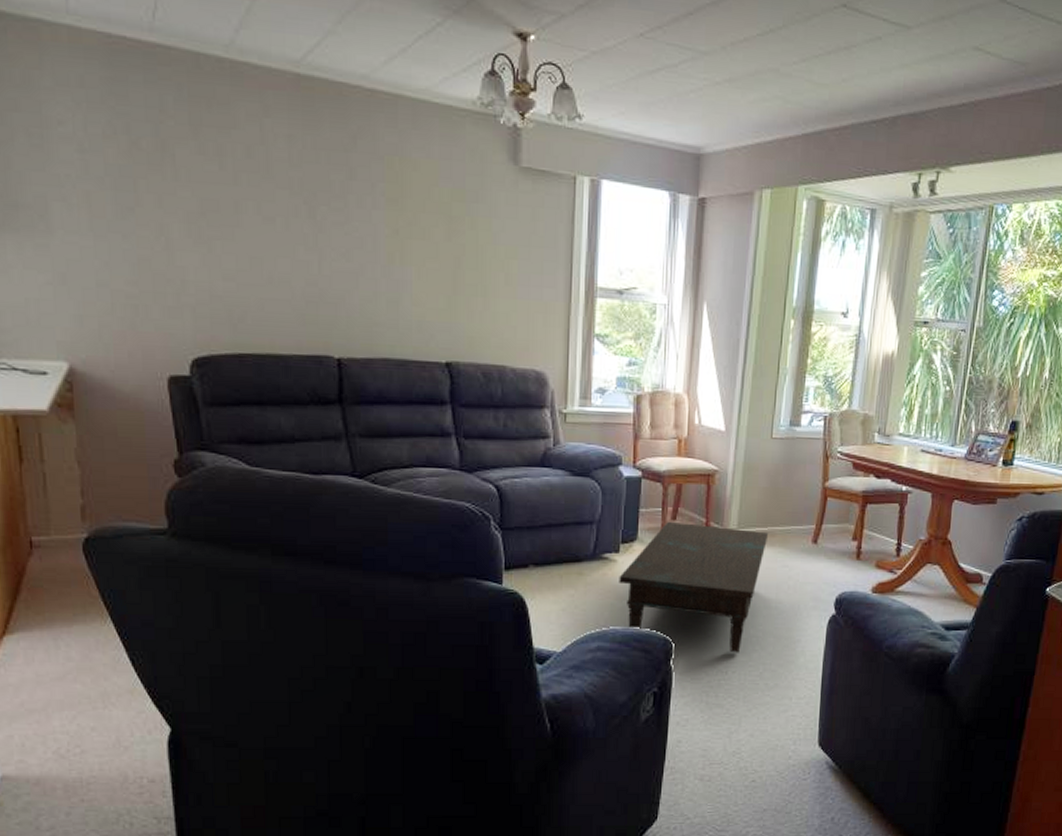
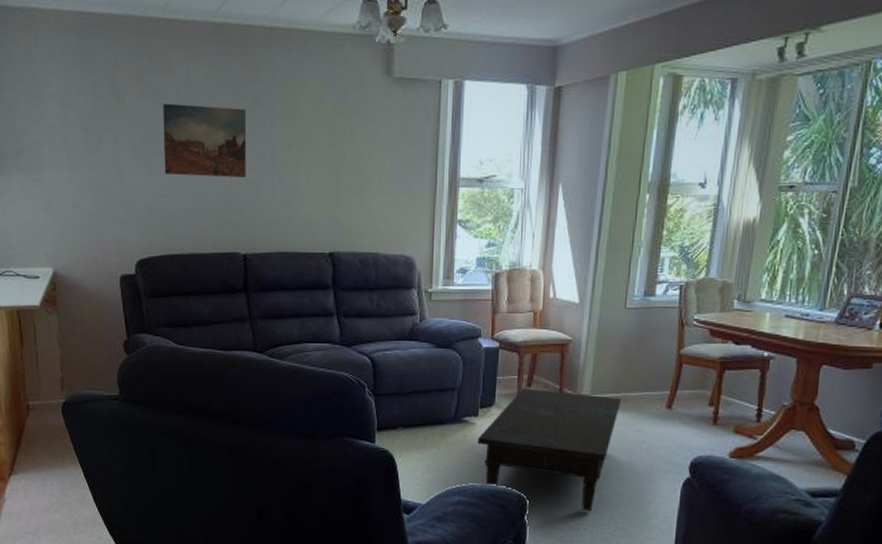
wall art: none [227,165,341,267] -> present [163,103,247,178]

